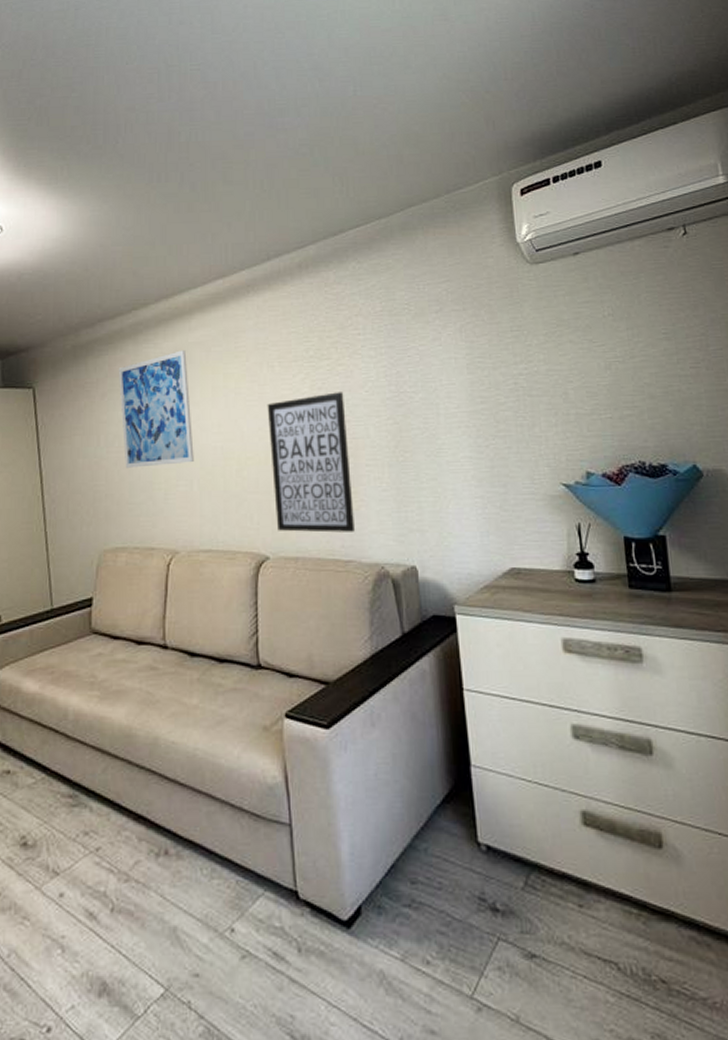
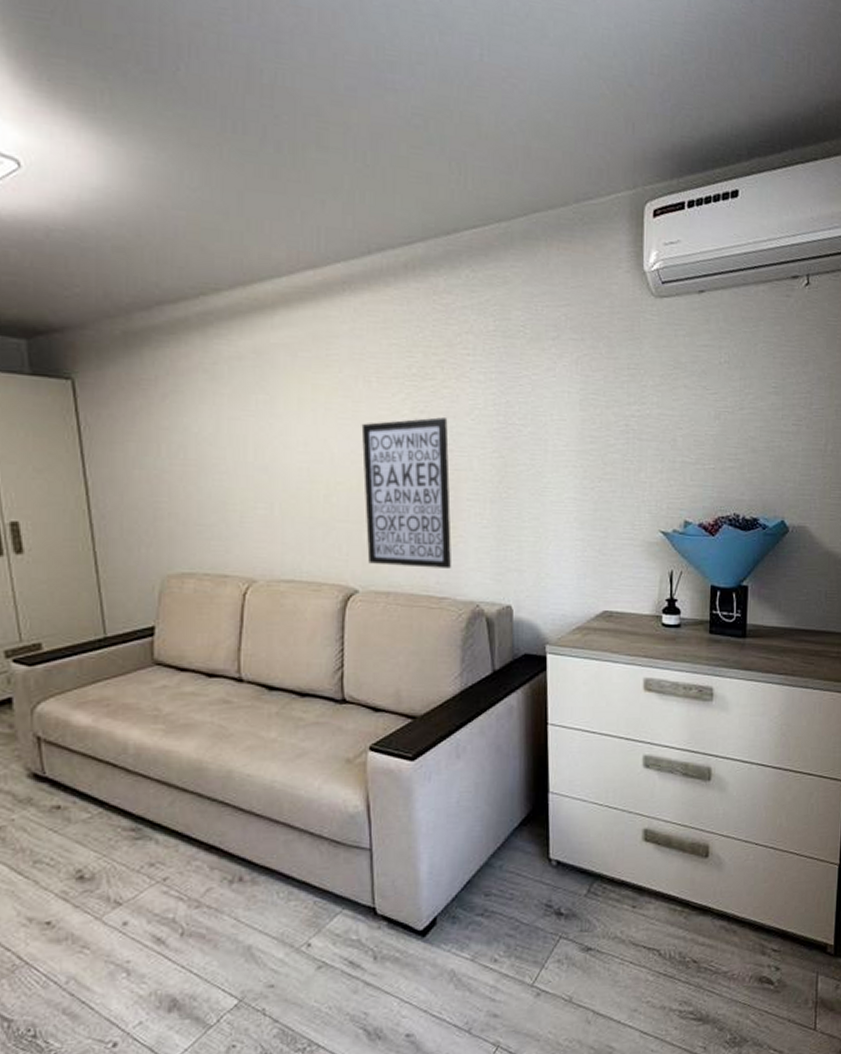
wall art: present [118,350,194,468] -> none [182,351,275,485]

